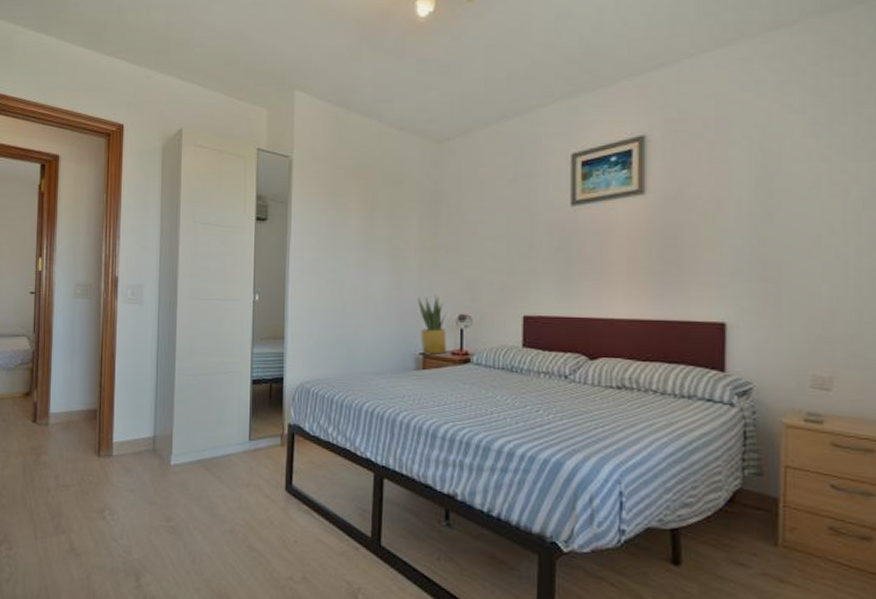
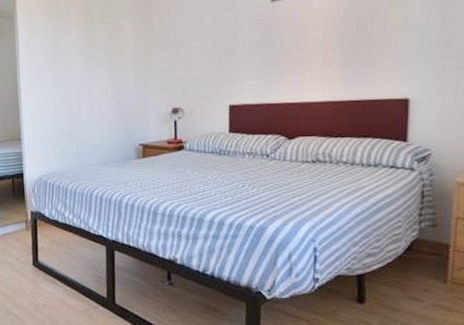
planter: present [418,295,448,355] -> none [136,92,163,145]

